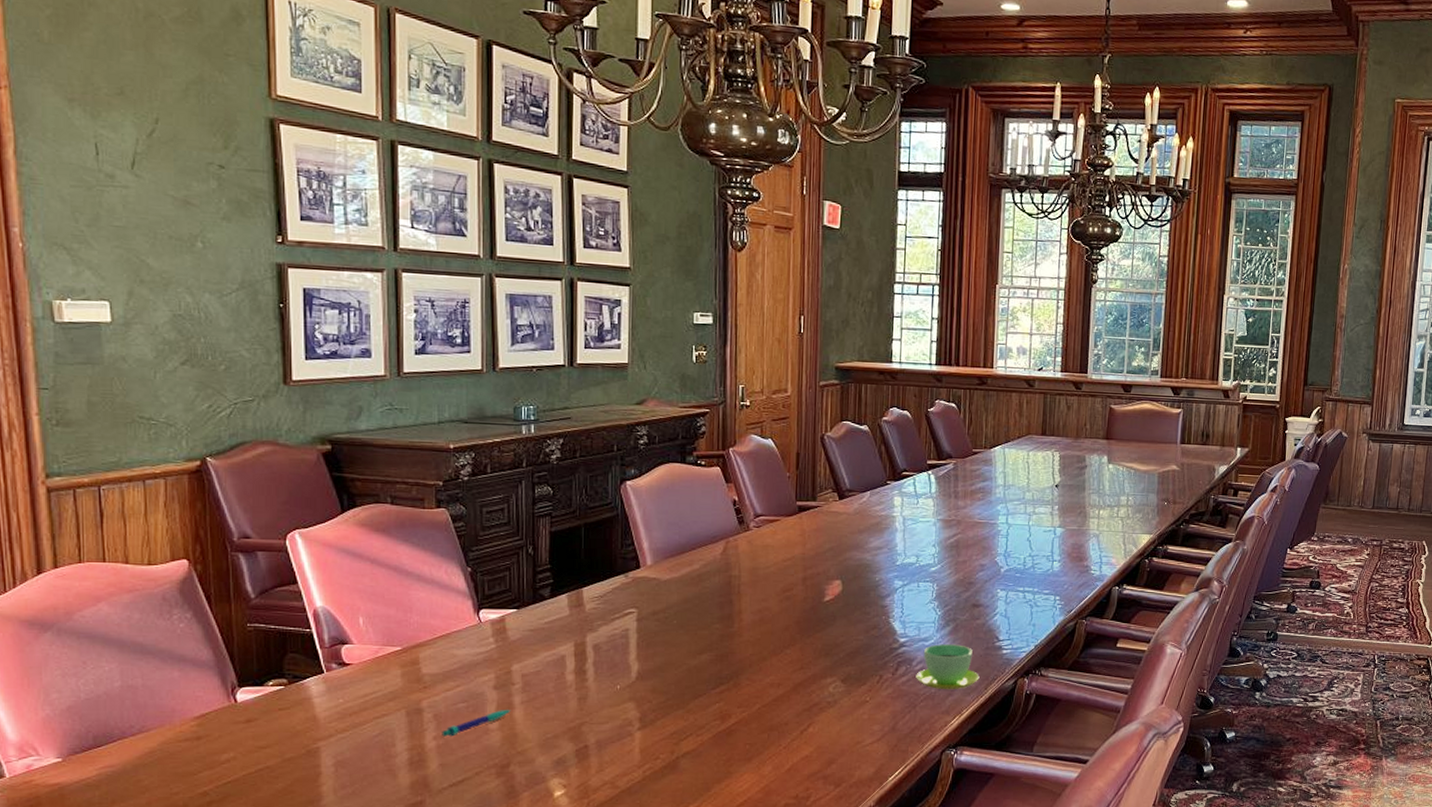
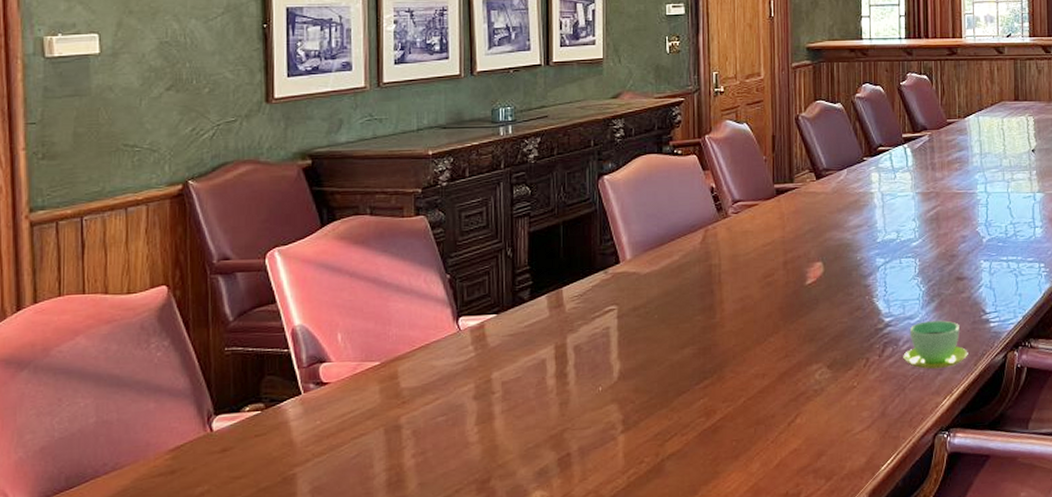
pen: present [442,710,511,737] -> none [421,421,491,454]

